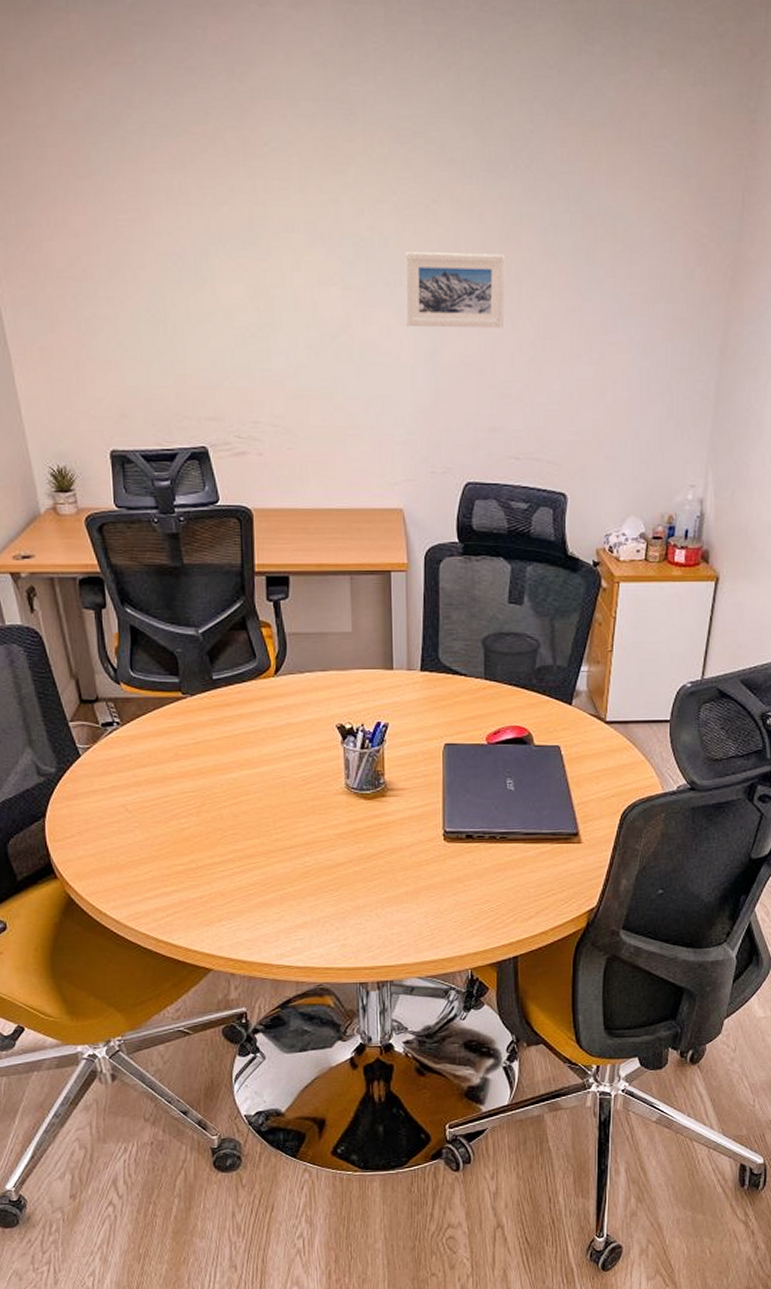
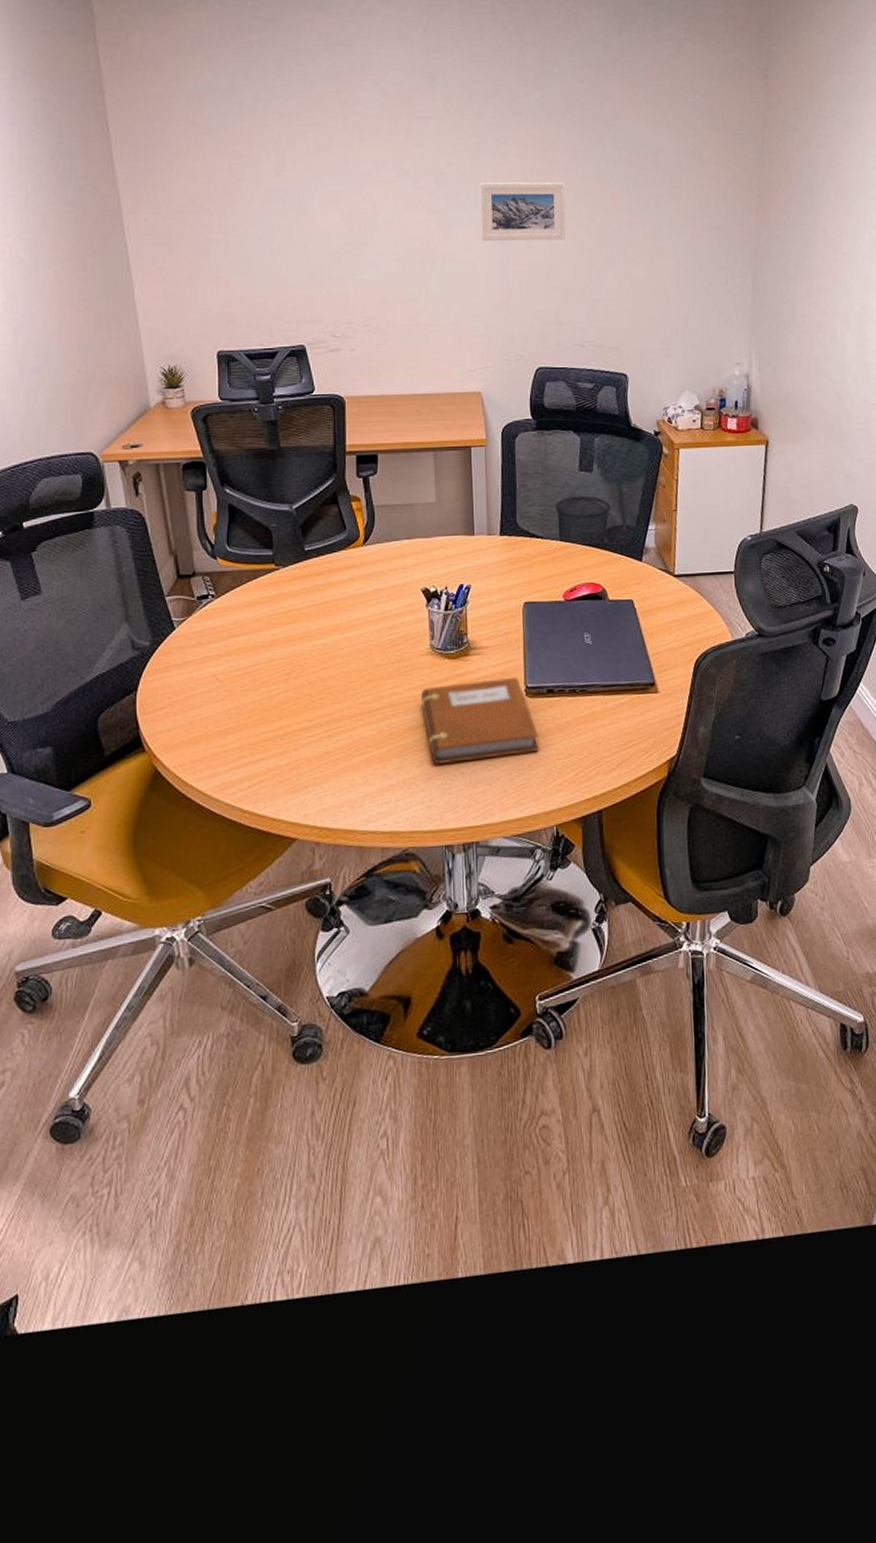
notebook: none [336,821,457,904] -> present [421,678,539,764]

